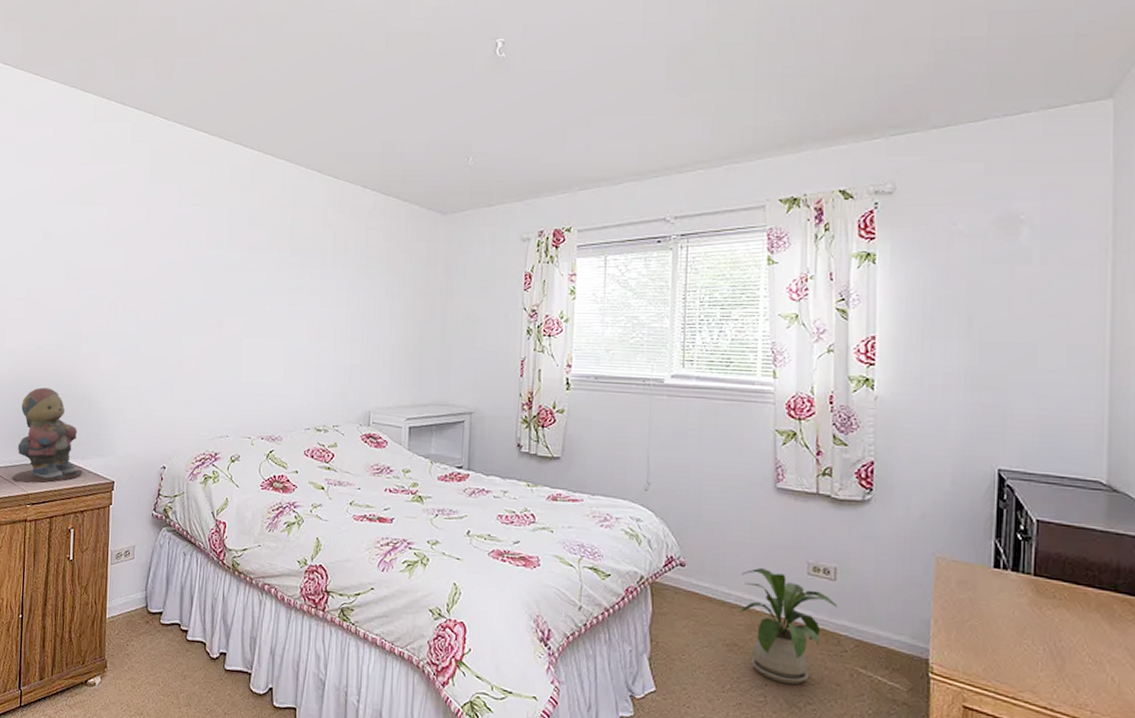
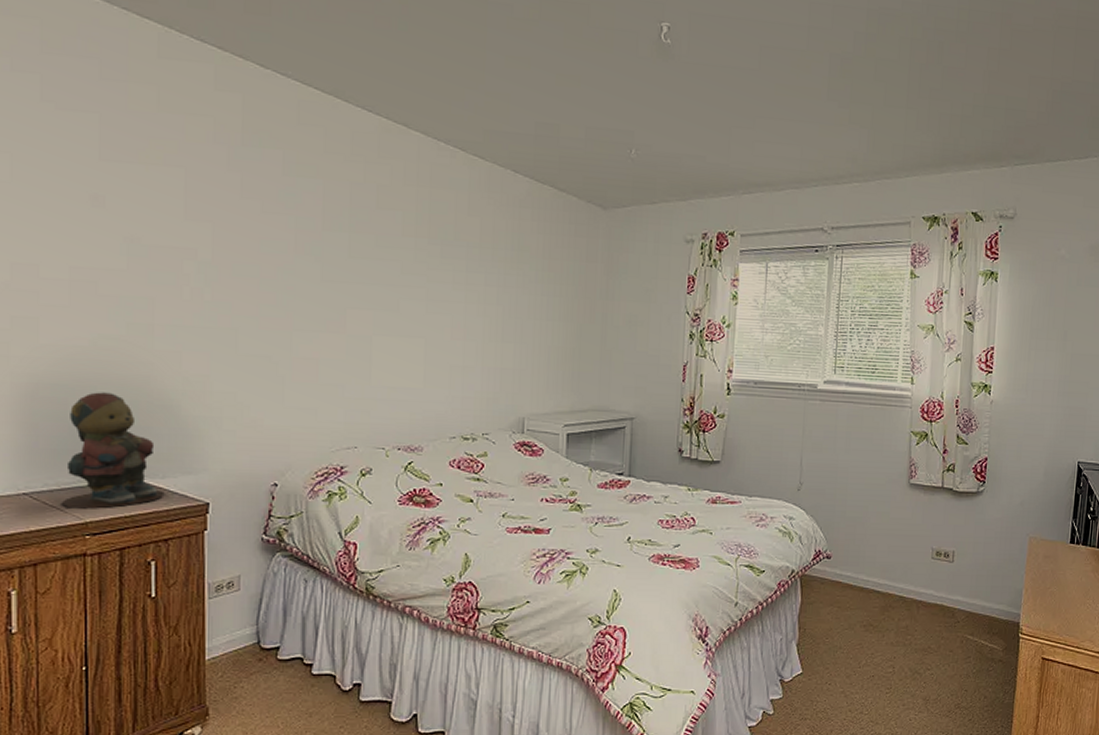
house plant: present [739,567,837,685] -> none [875,555,953,655]

